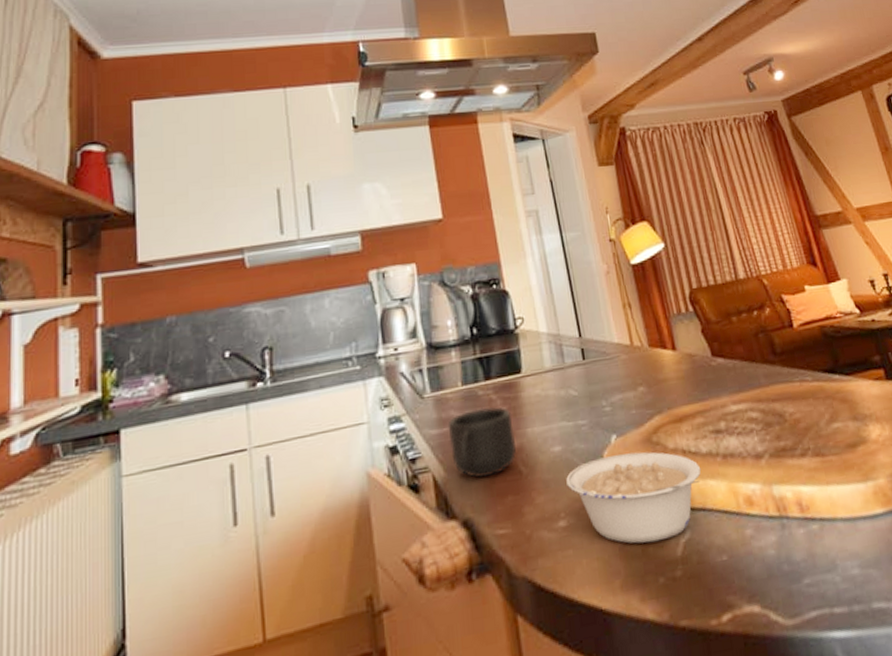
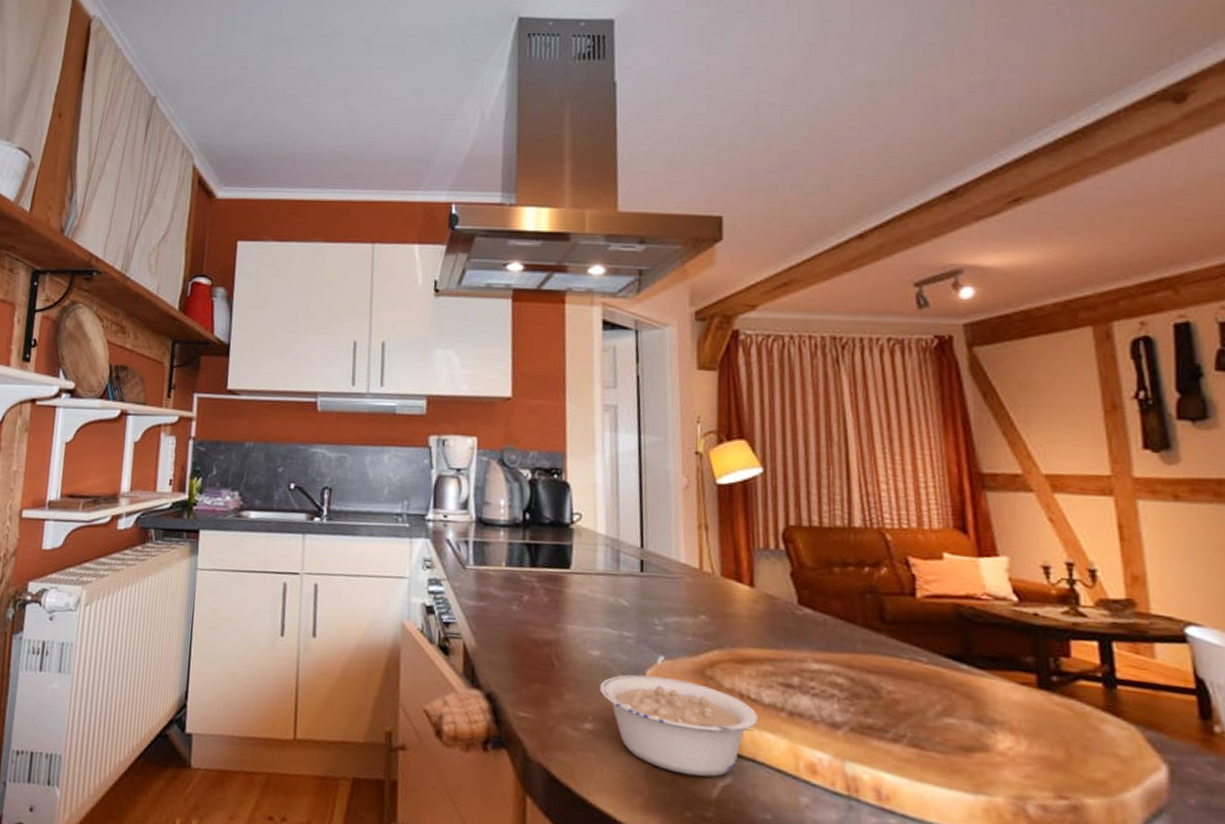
mug: present [447,407,516,479] -> none [484,592,553,660]

